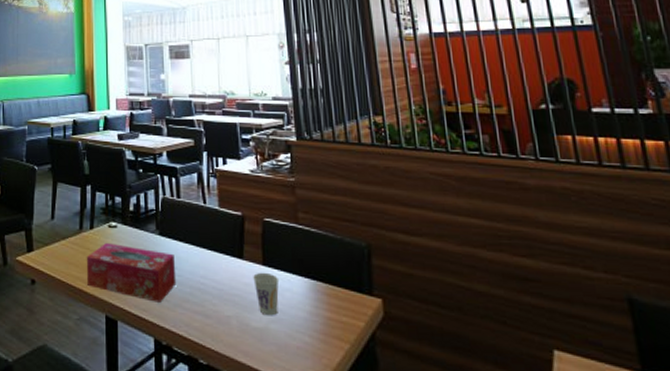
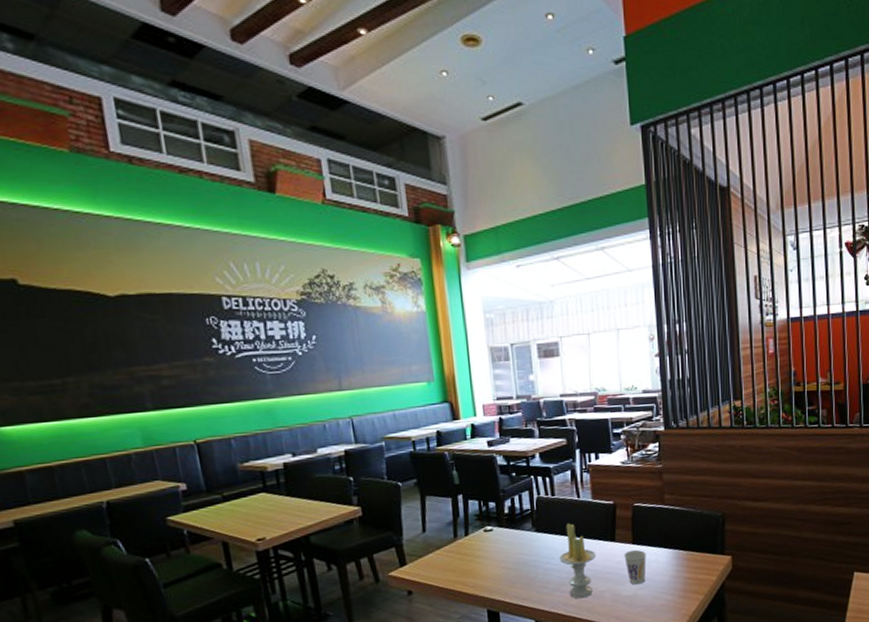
tissue box: present [86,243,177,303] -> none [463,545,554,591]
candle: none [182,231,223,322] -> present [558,523,597,599]

